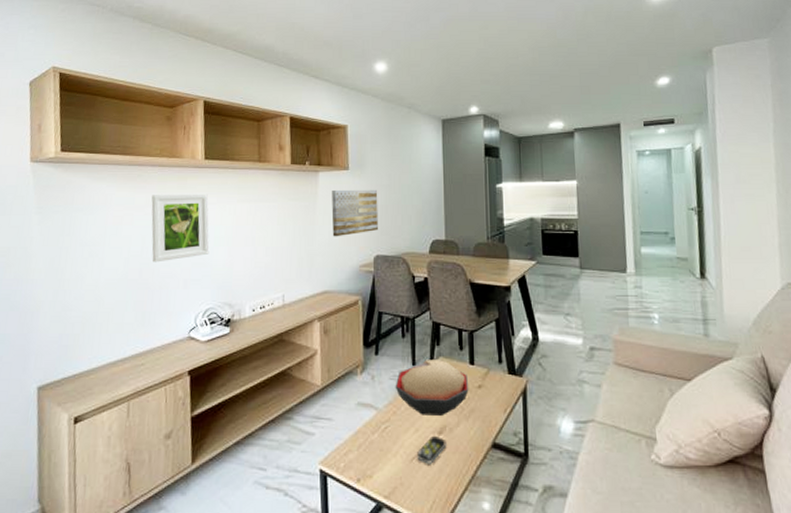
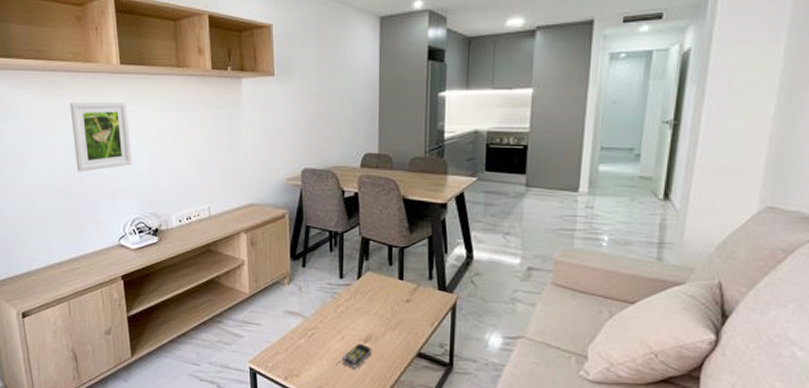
wall art: present [331,189,378,237] -> none [256,97,306,149]
decorative bowl: present [395,360,469,415] -> none [322,273,397,326]

